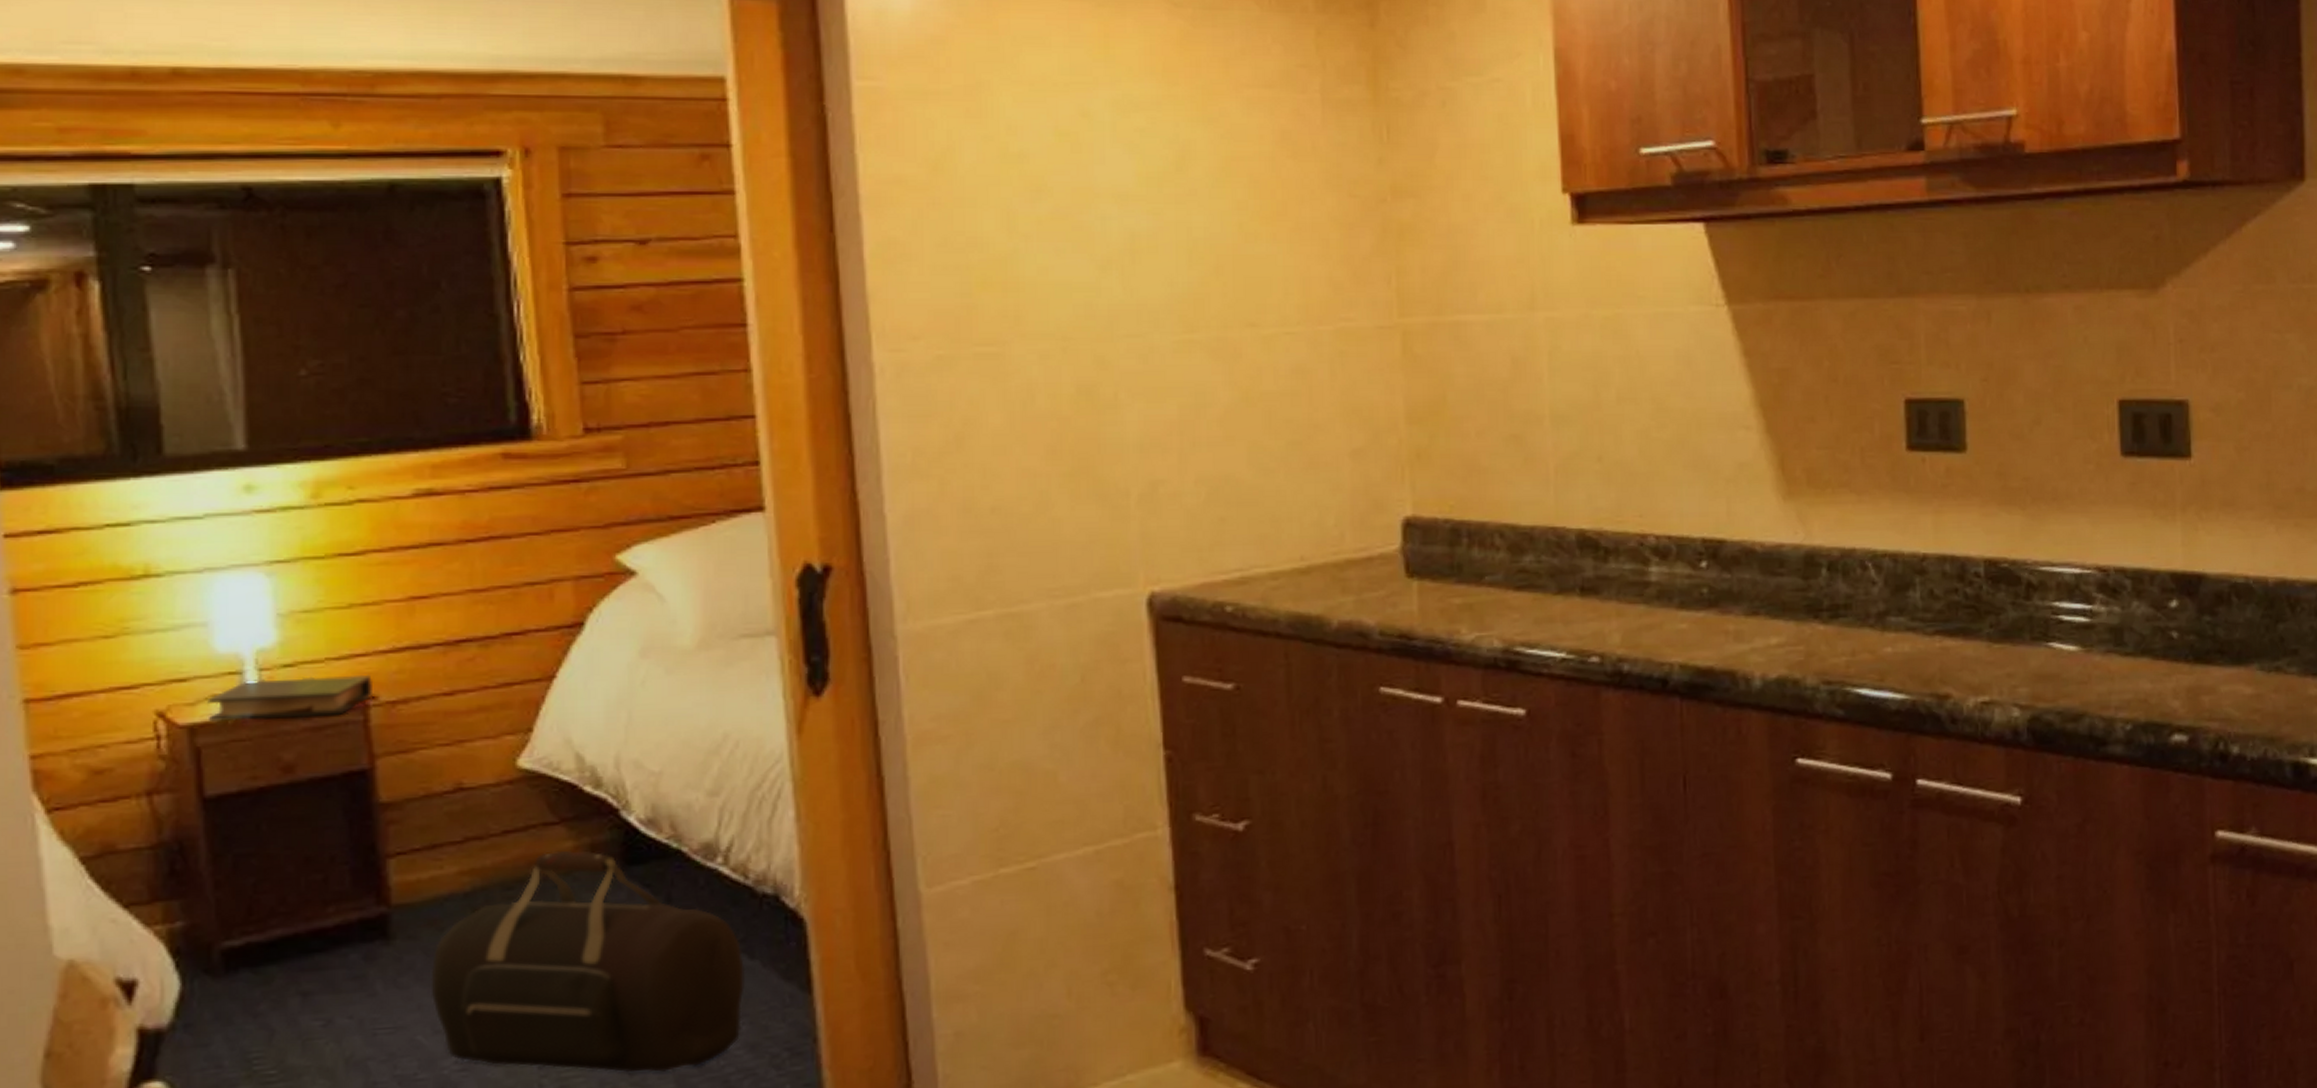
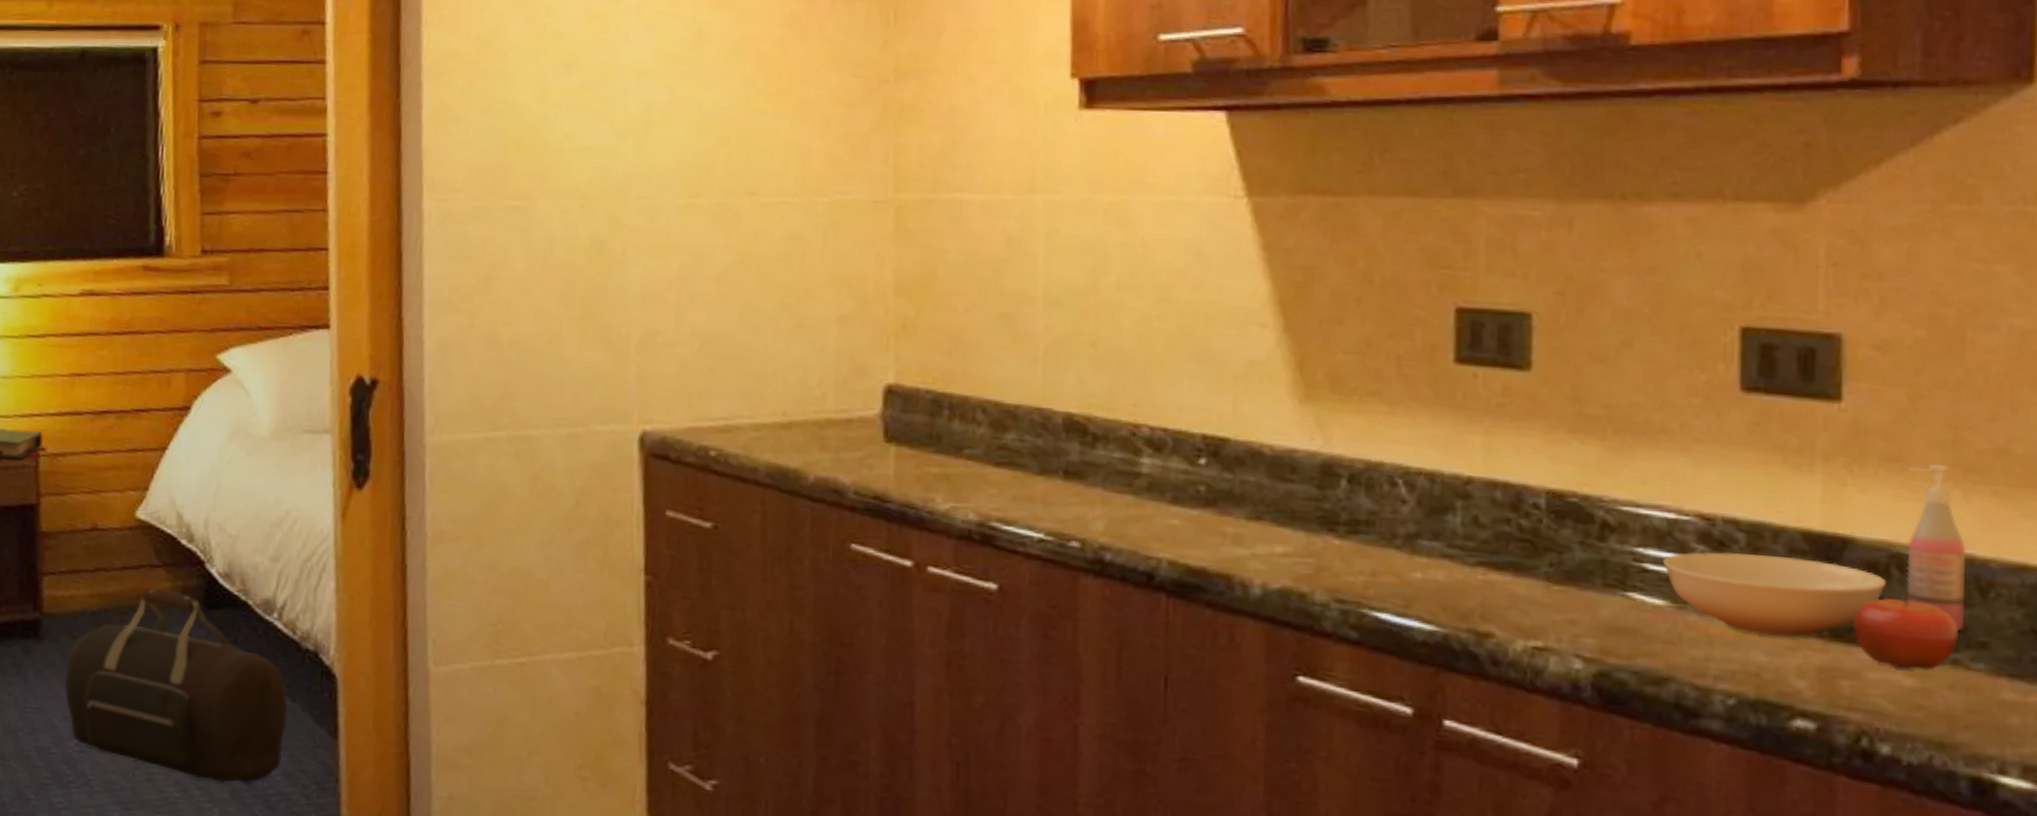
bowl: none [2073,596,2230,667] -> present [1662,551,1887,639]
fruit: none [2209,613,2278,680] -> present [1854,590,1958,670]
soap dispenser: none [2238,505,2281,643] -> present [1906,464,1965,631]

